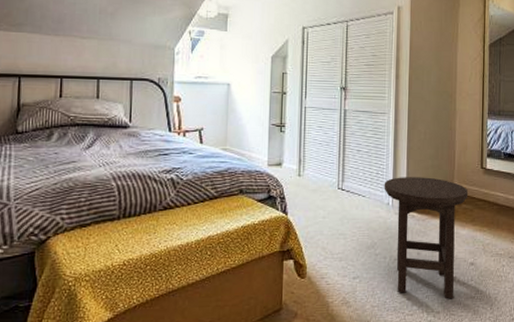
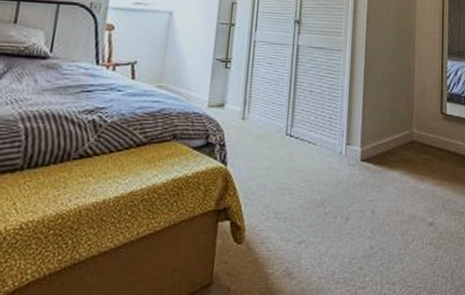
stool: present [384,177,469,299] -> none [337,122,428,267]

